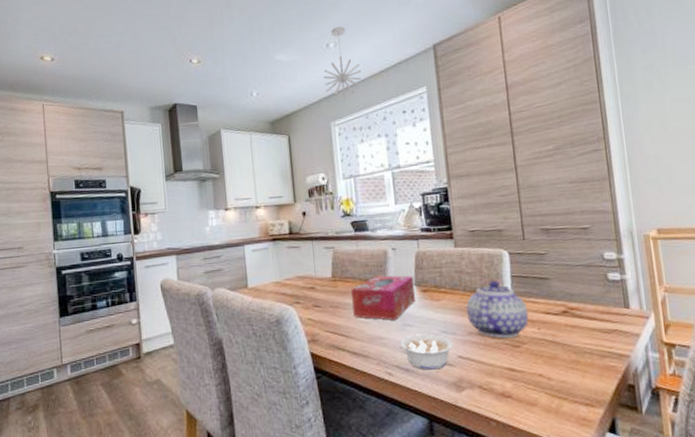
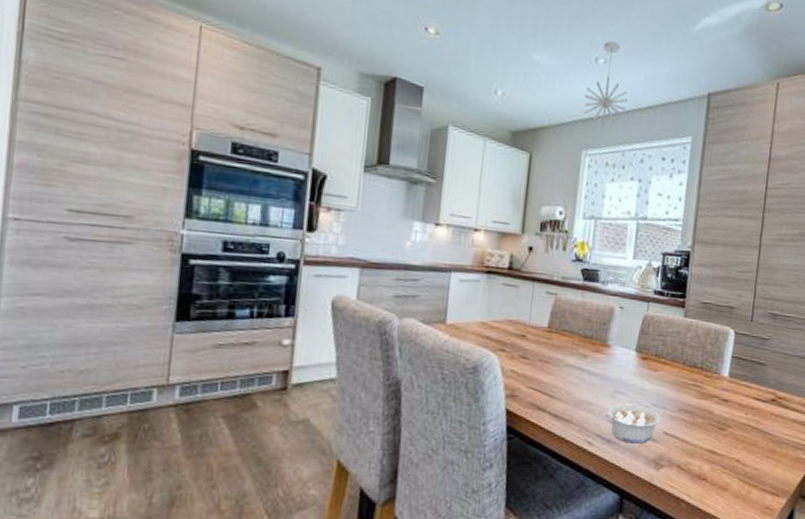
tissue box: present [351,275,416,320] -> none [563,334,637,385]
teapot: present [466,280,529,339] -> none [681,357,741,420]

